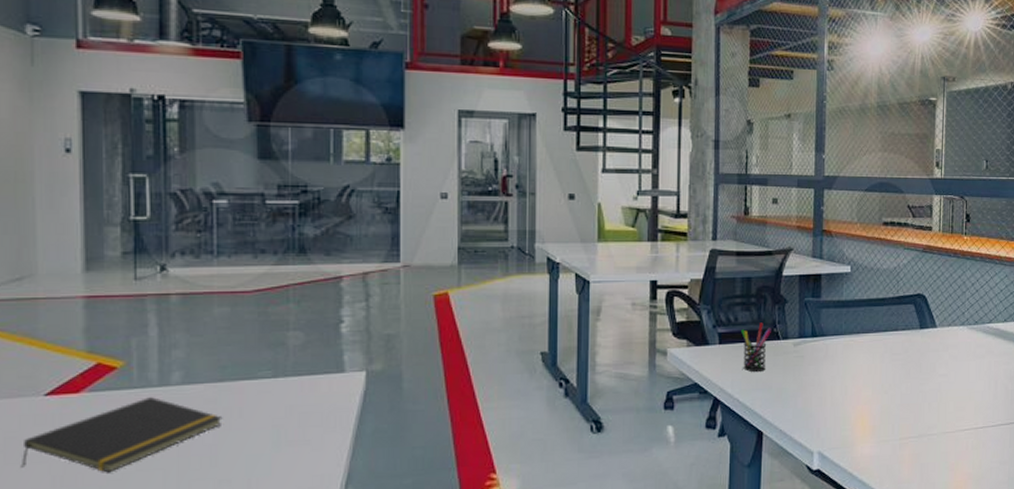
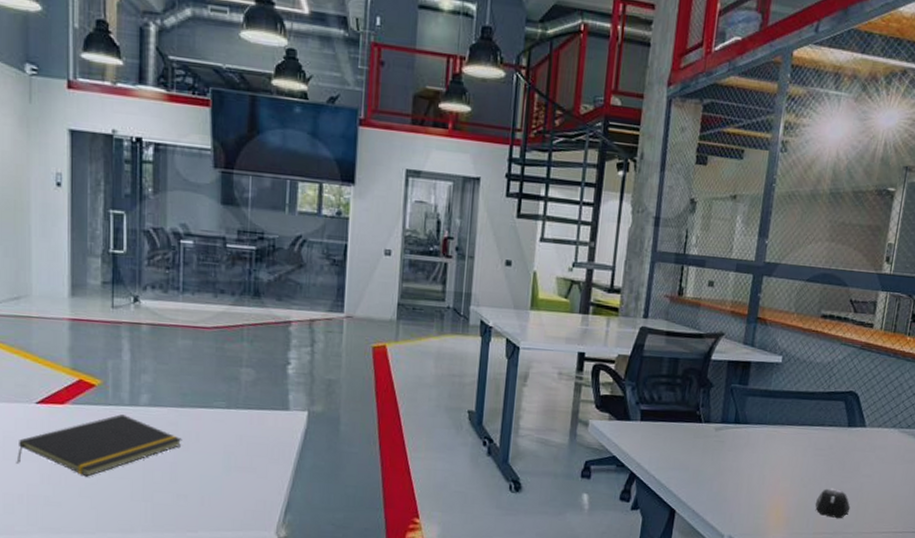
pen holder: present [741,322,772,373] -> none [662,404,695,453]
mouse: none [897,391,932,422] -> present [815,487,850,519]

